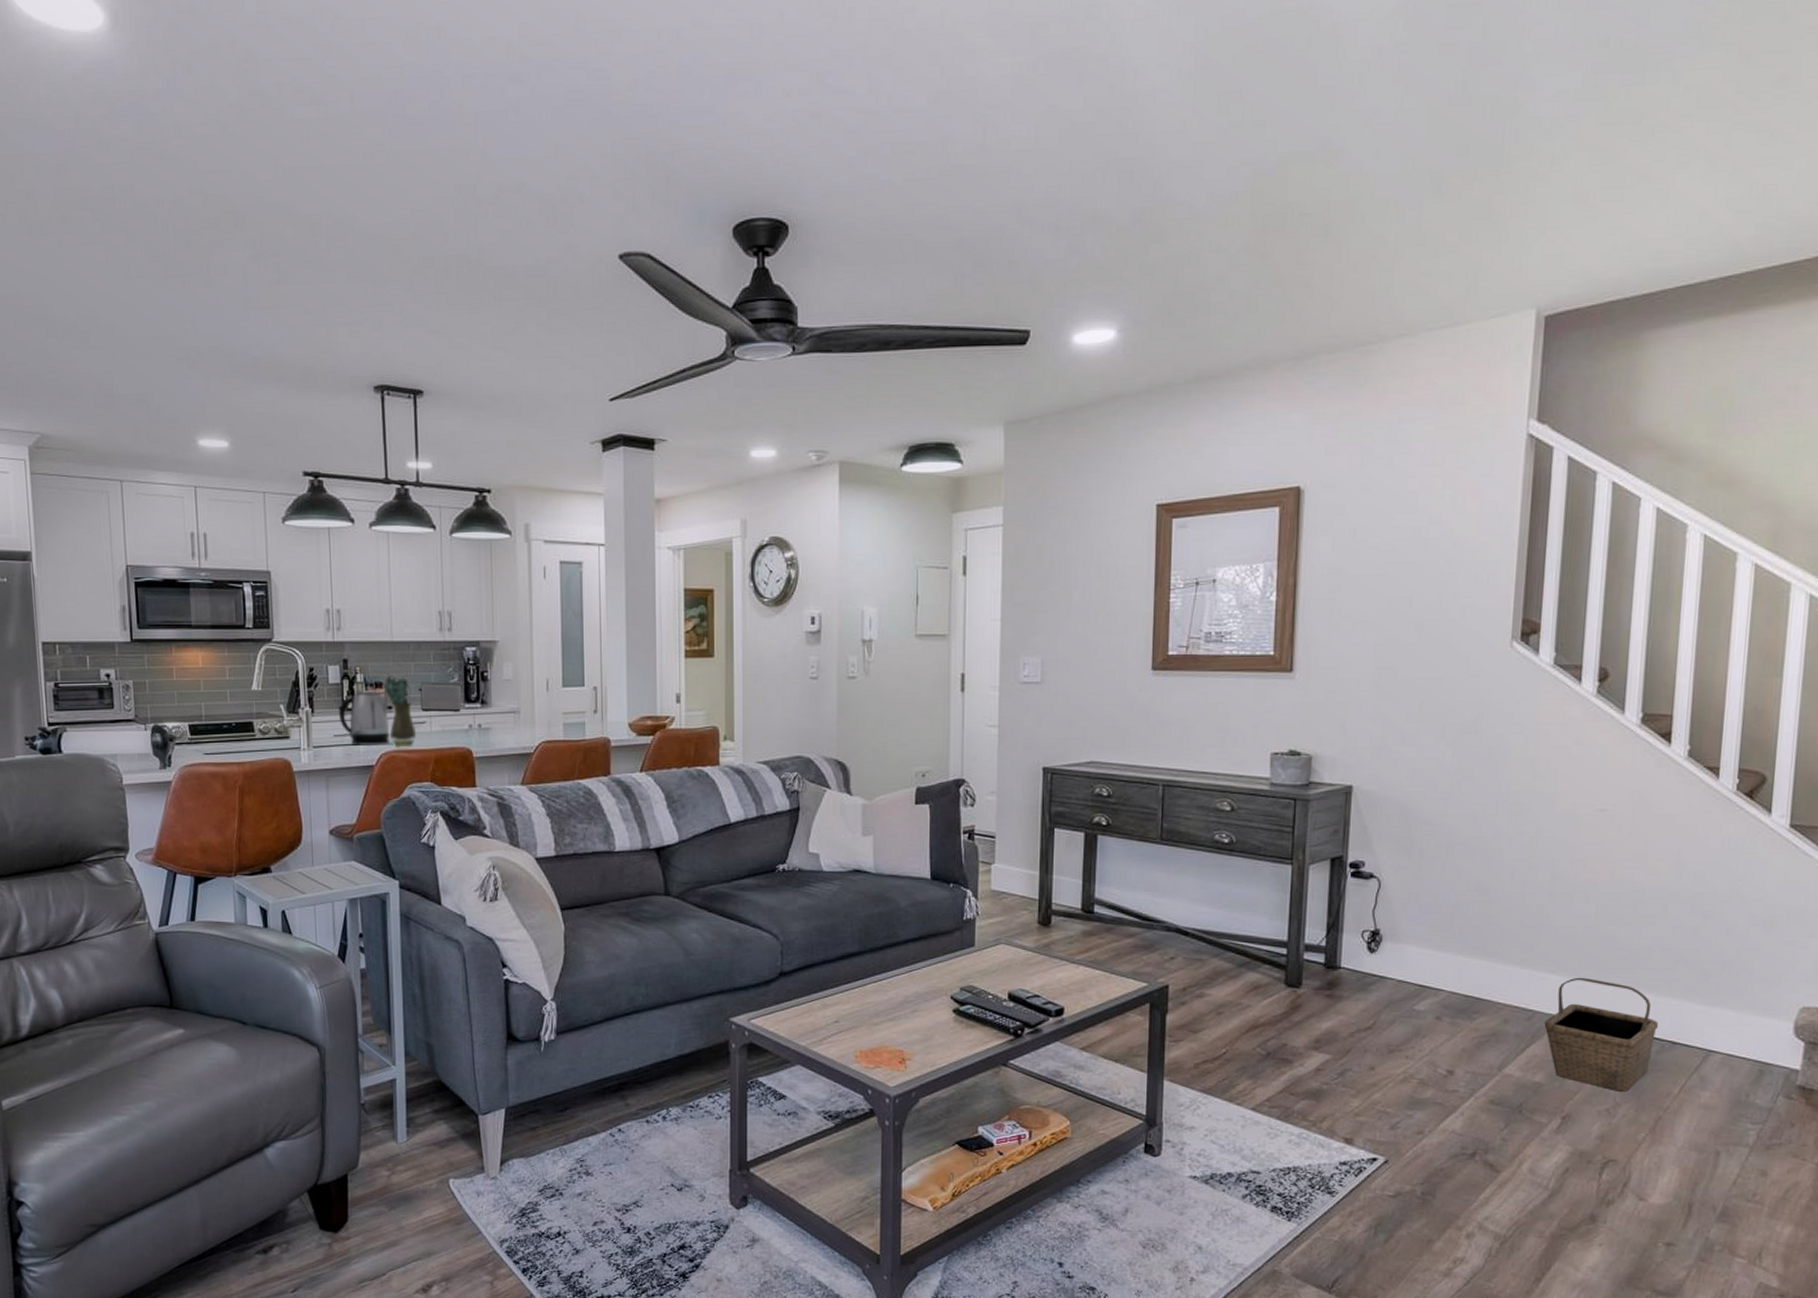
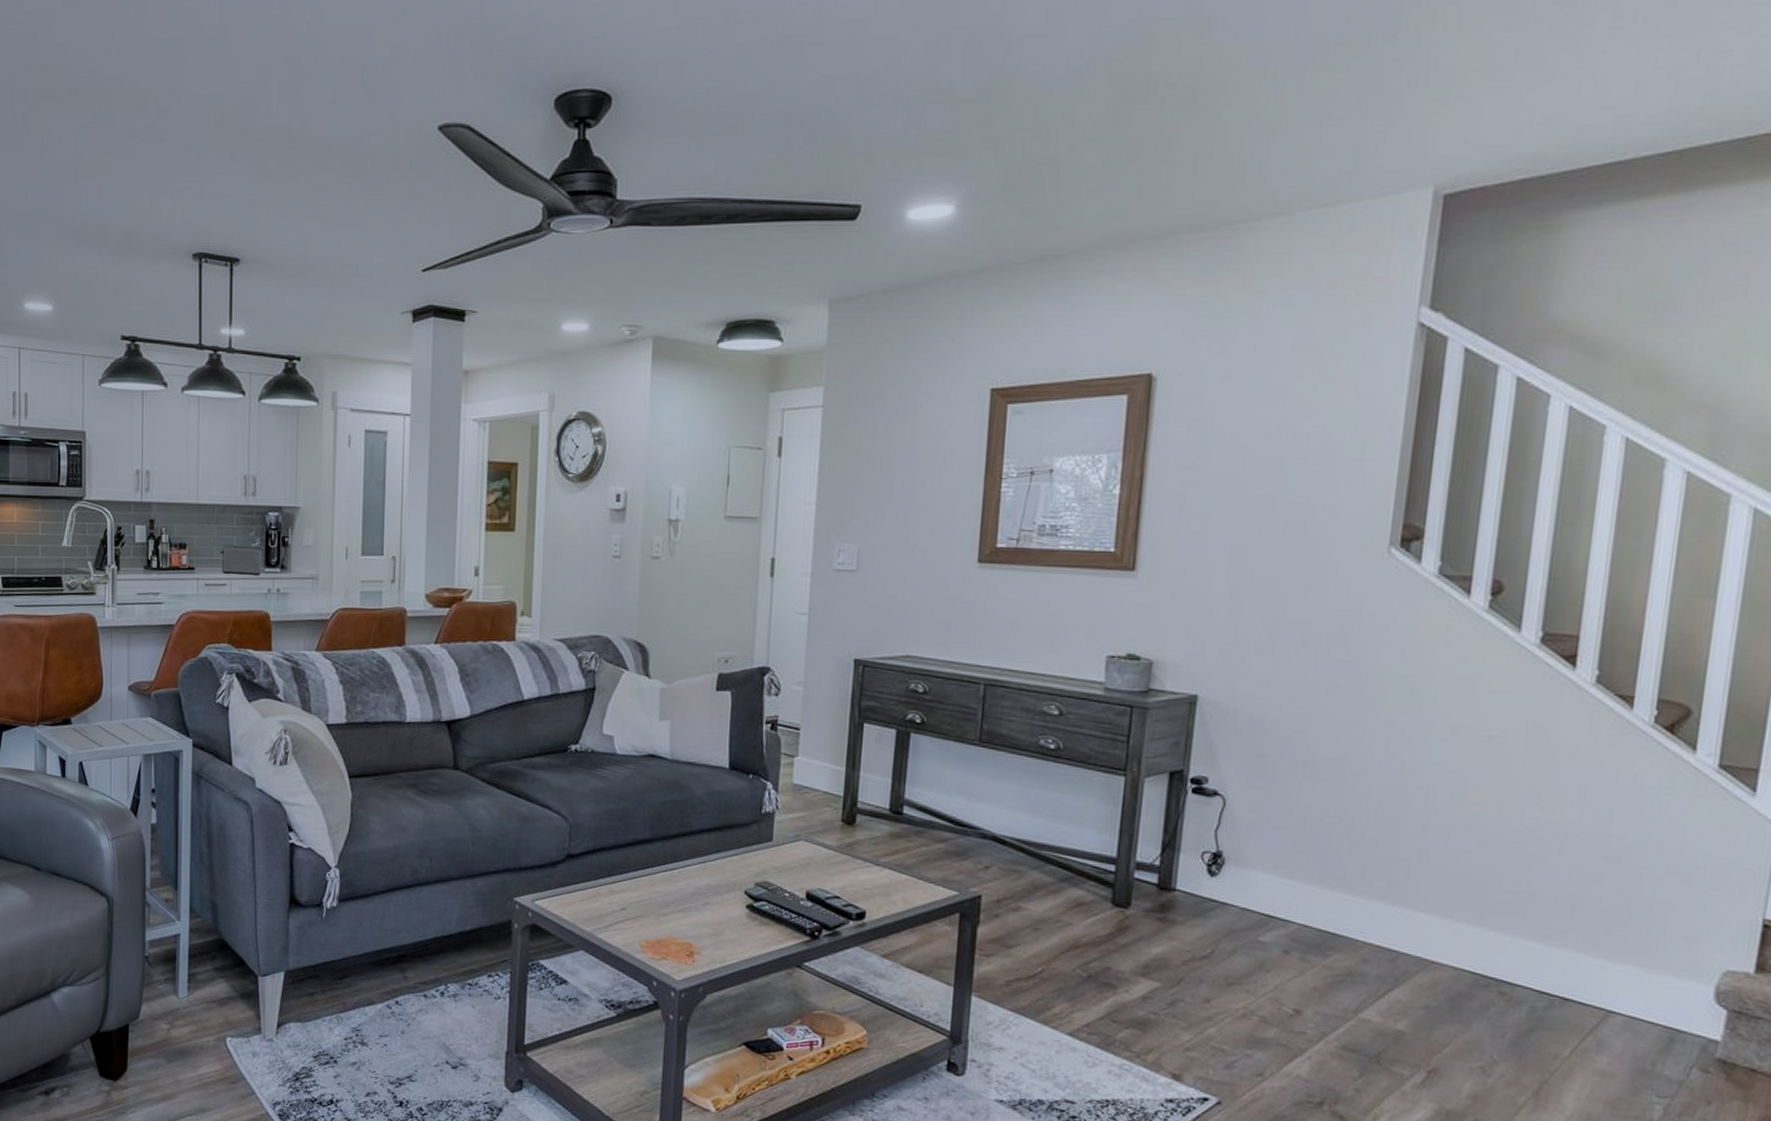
kettle: present [339,690,389,746] -> none [144,550,192,605]
vase: present [383,674,417,749] -> none [187,535,217,610]
basket: present [1544,977,1659,1092] -> none [1410,918,1549,1049]

